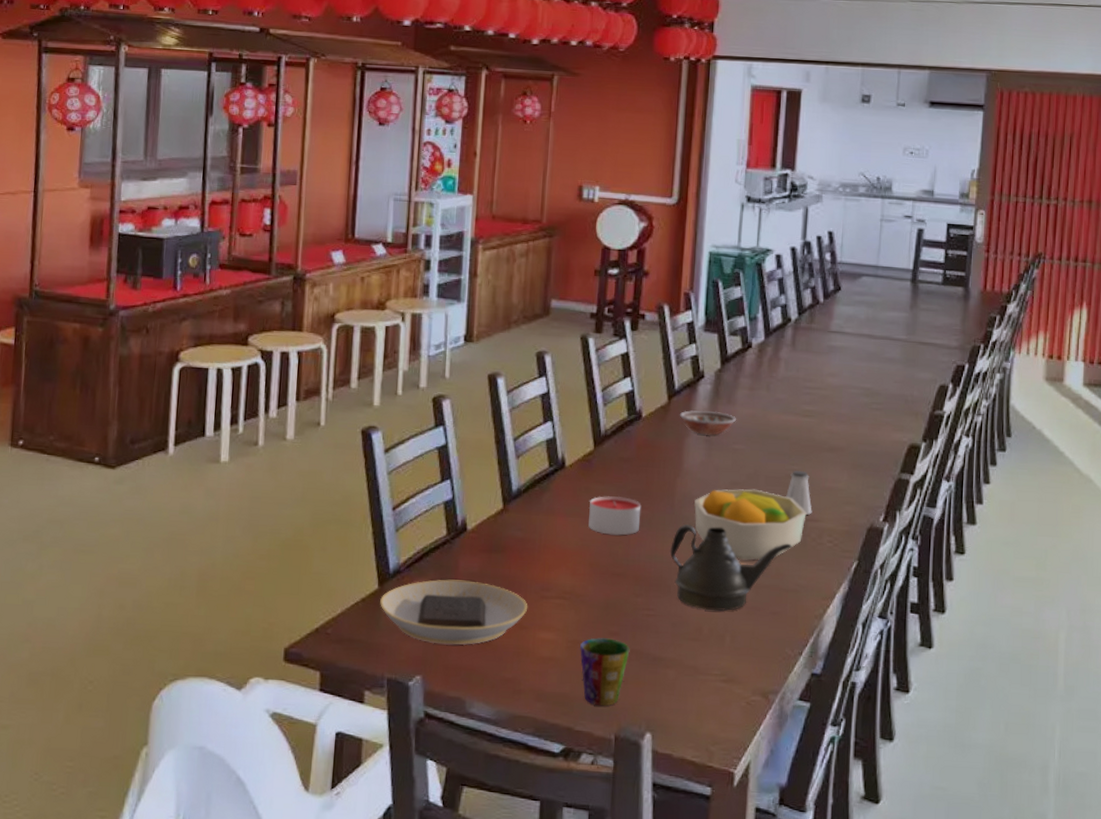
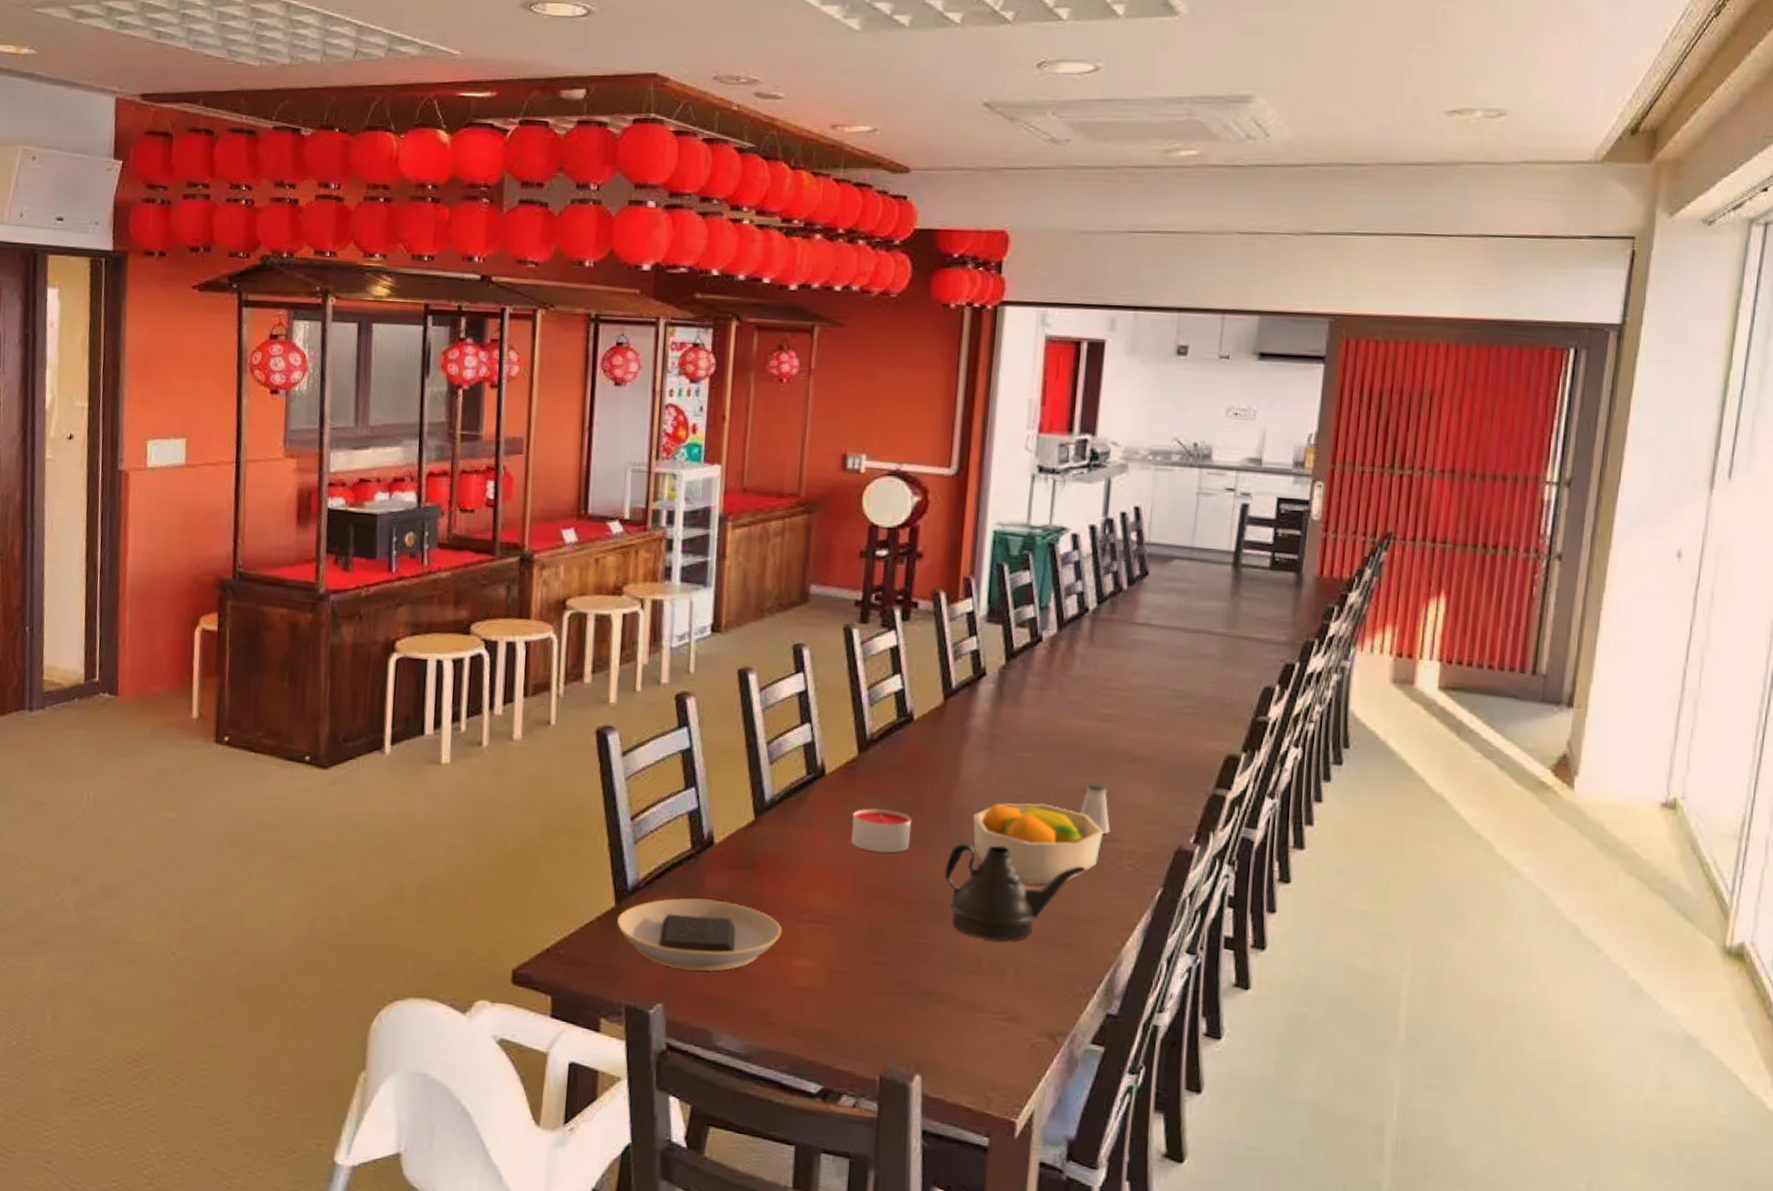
cup: present [580,637,630,707] -> none [841,967,898,1044]
bowl: present [679,410,736,436] -> none [956,712,1023,742]

